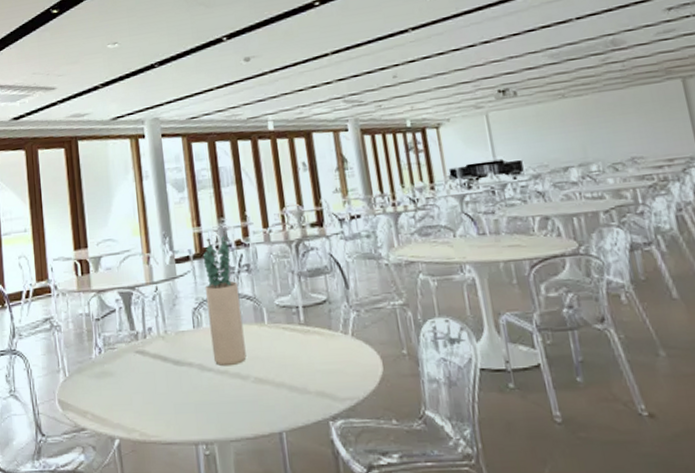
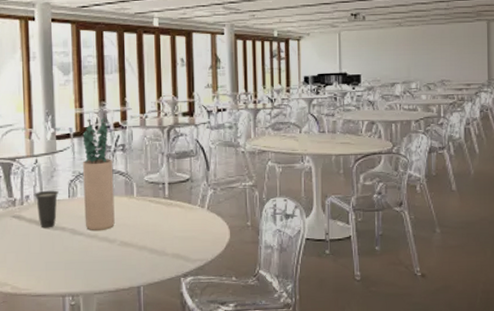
cup: none [156,320,183,365] -> present [33,190,59,228]

